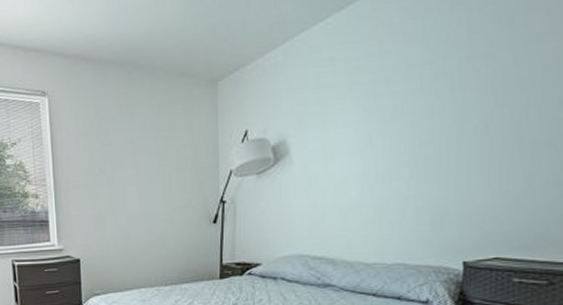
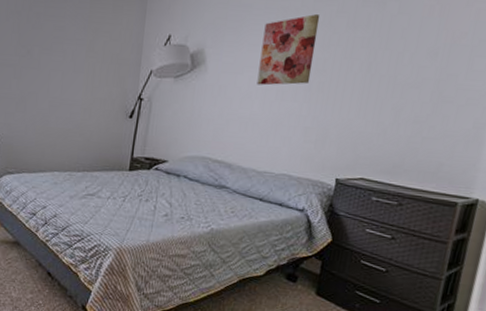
wall art: none [351,80,417,169] -> present [257,13,320,86]

